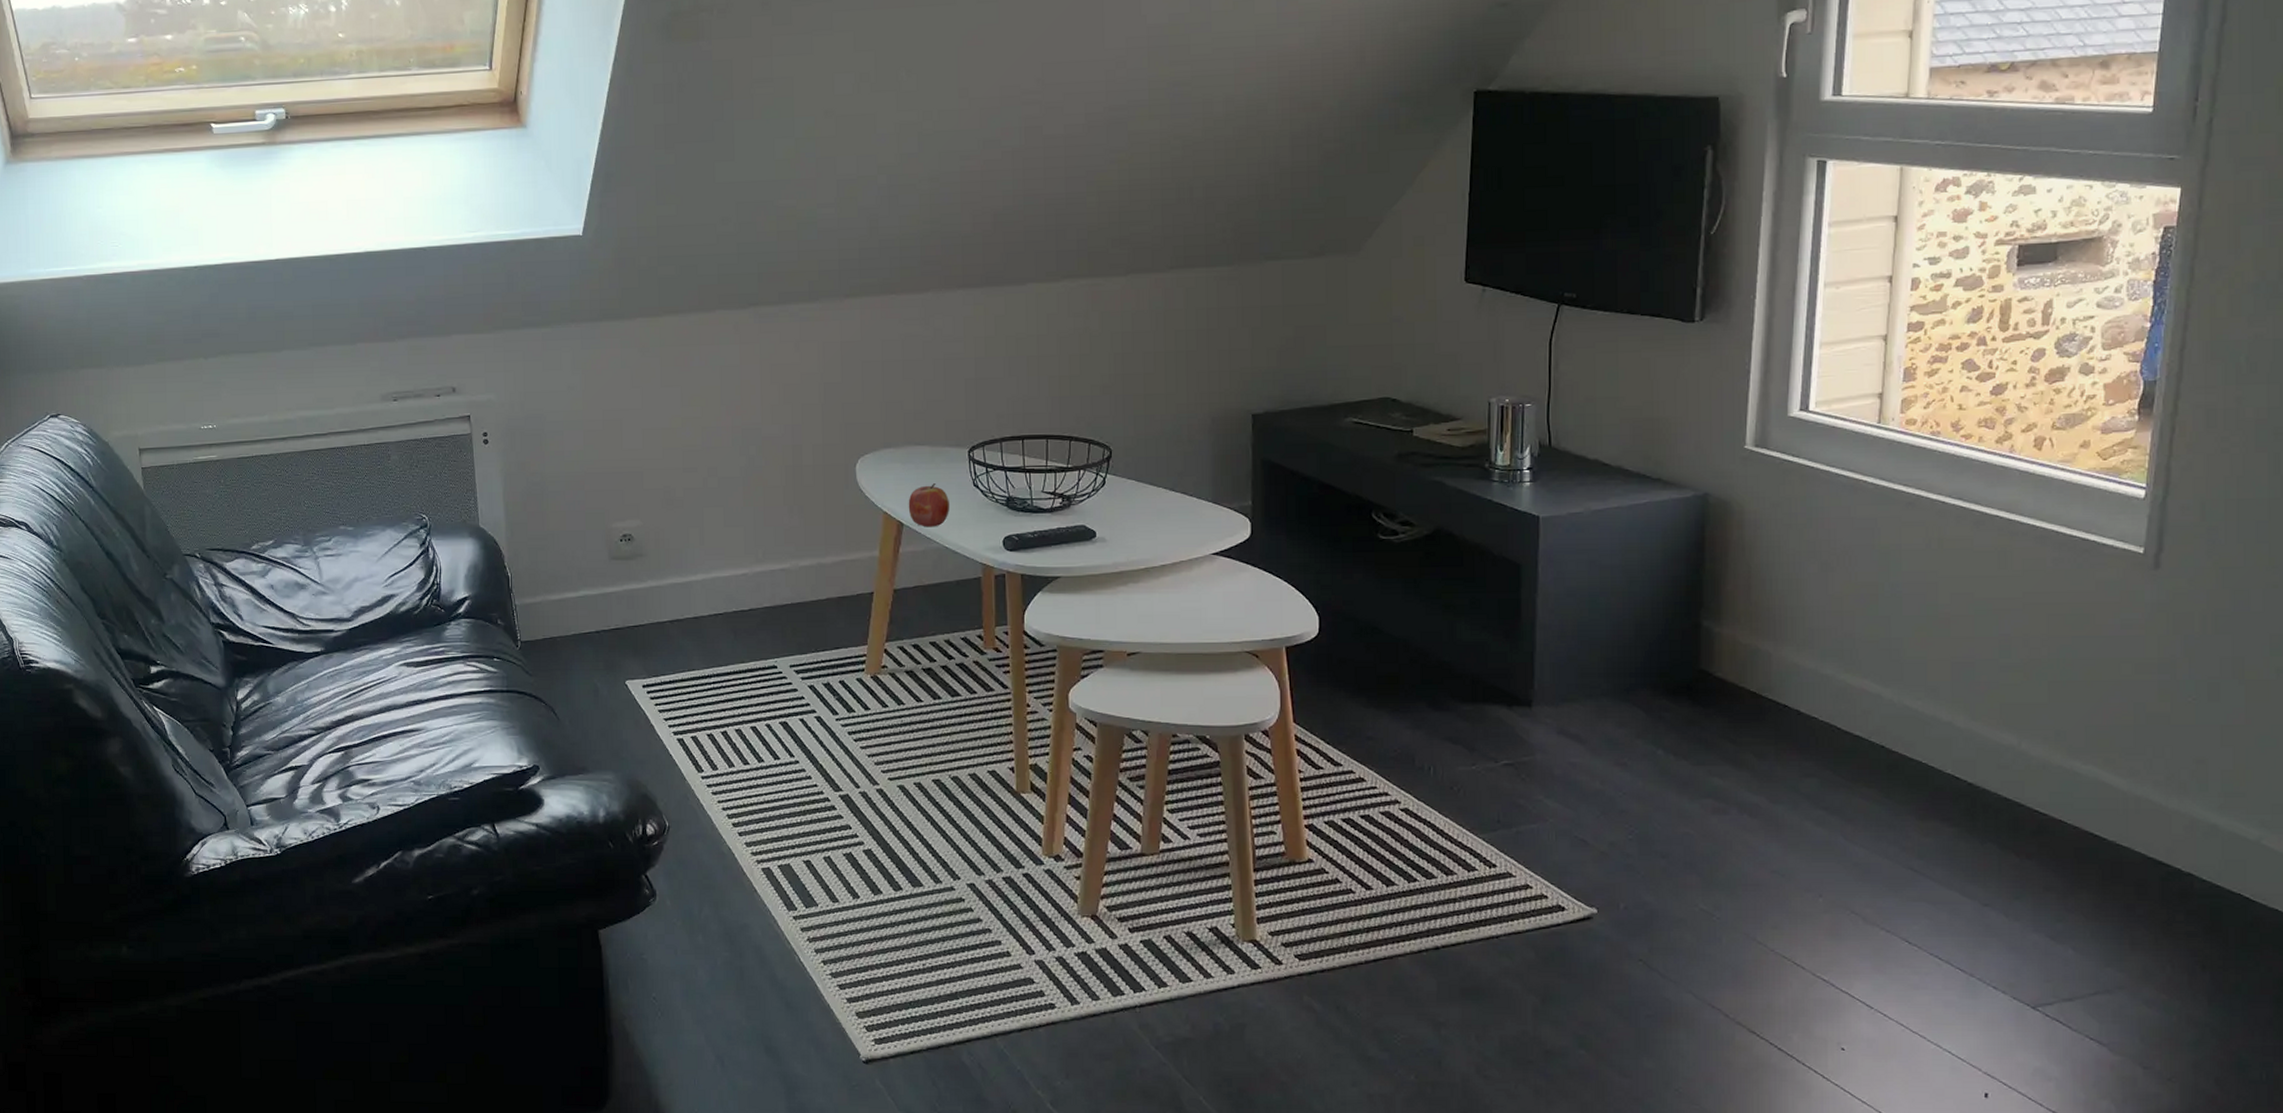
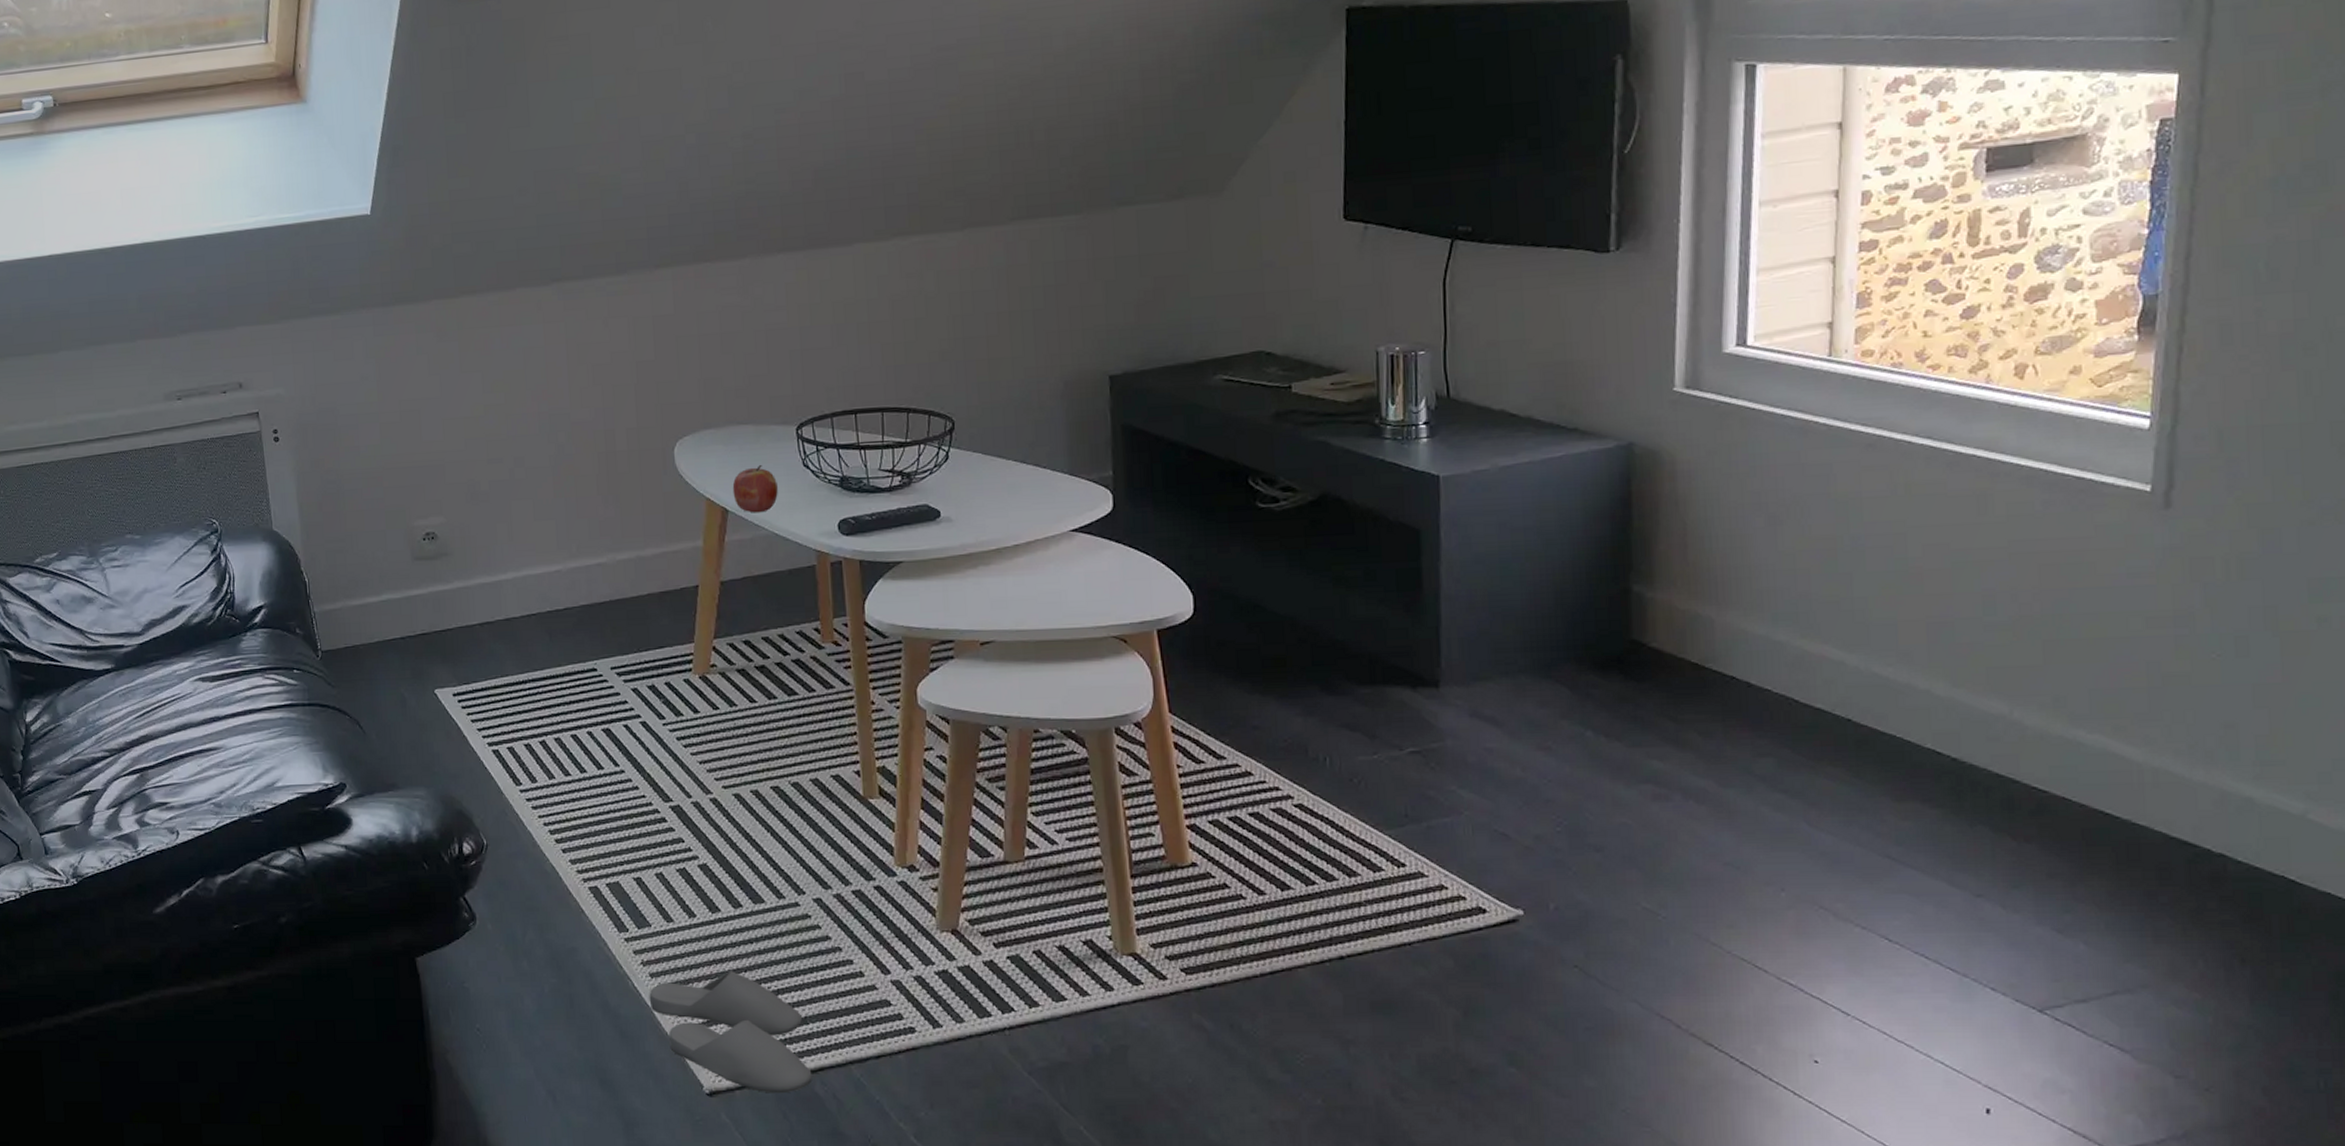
slippers: none [813,949,960,1062] -> present [649,971,812,1094]

